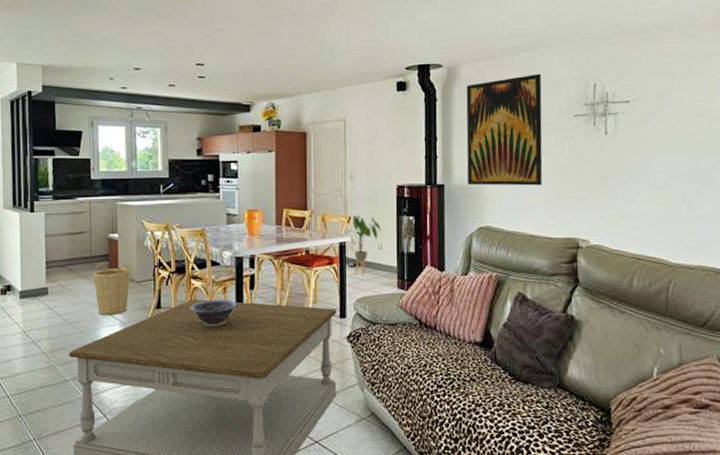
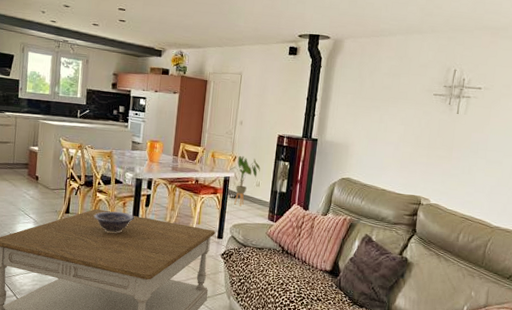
basket: present [93,263,131,316] -> none [14,169,47,215]
wall art: present [466,73,543,186] -> none [337,54,412,150]

